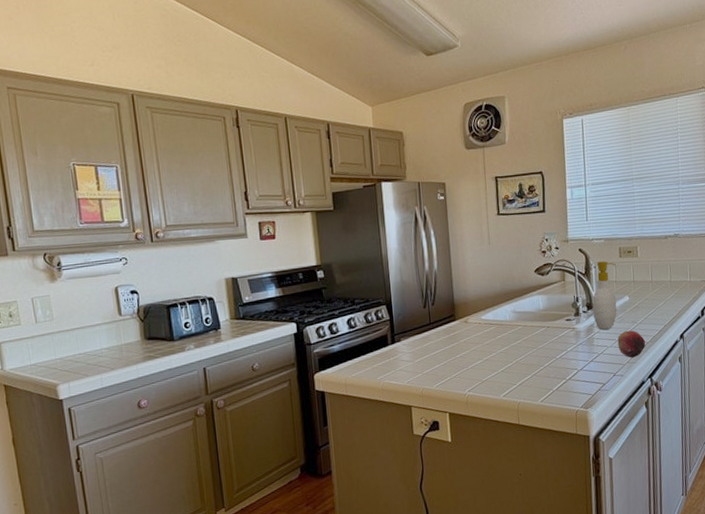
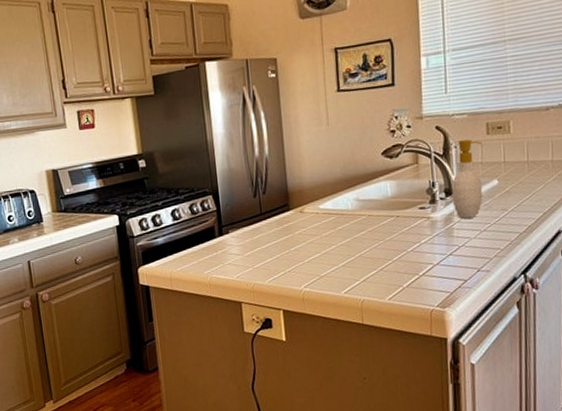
fruit: present [617,330,646,358] -> none [483,219,519,251]

